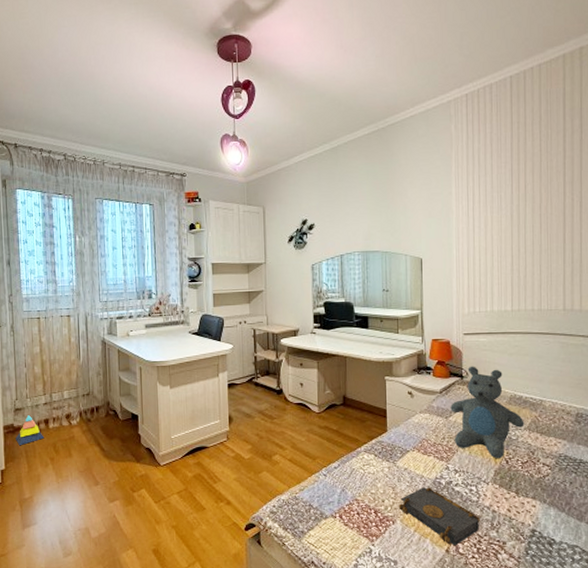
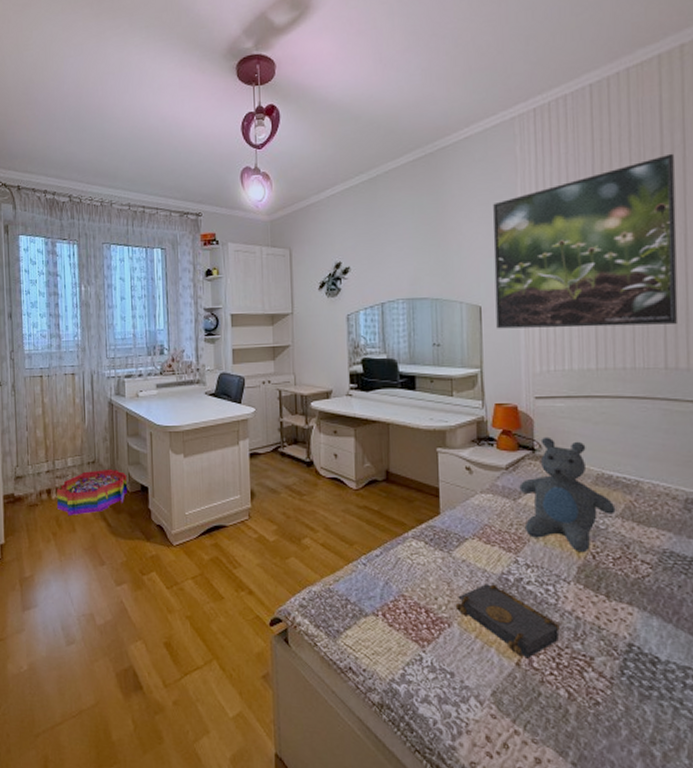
stacking toy: present [16,415,45,446] -> none [16,484,47,518]
storage bin: none [54,400,120,442] -> present [57,468,128,515]
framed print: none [432,136,574,277] -> present [493,153,679,329]

